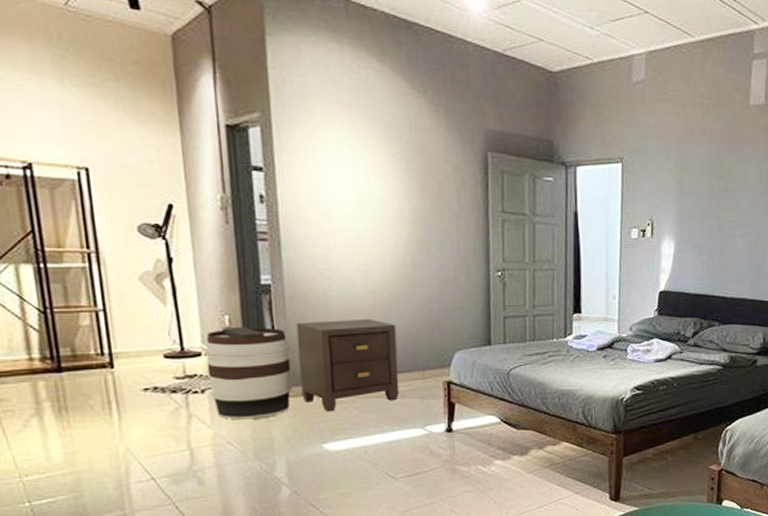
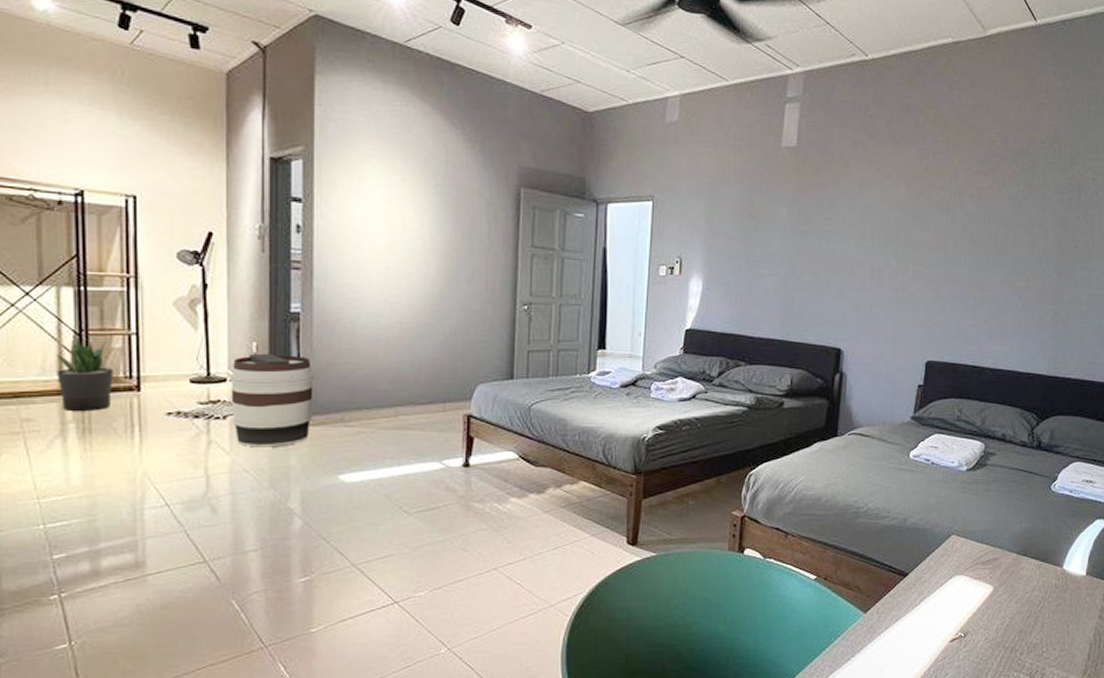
planter: none [23,316,86,390] -> present [56,338,113,411]
nightstand: present [296,318,400,412] -> none [321,349,419,442]

